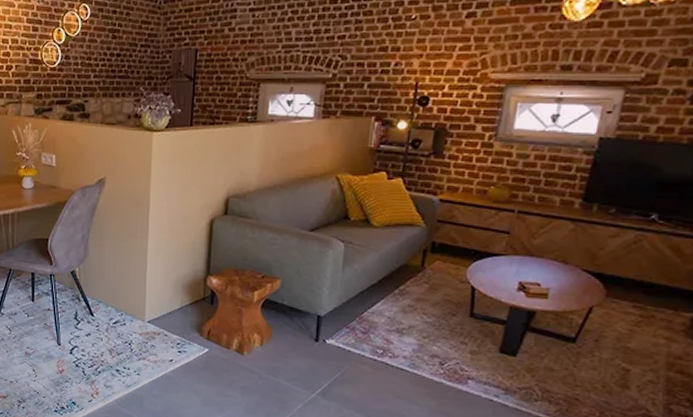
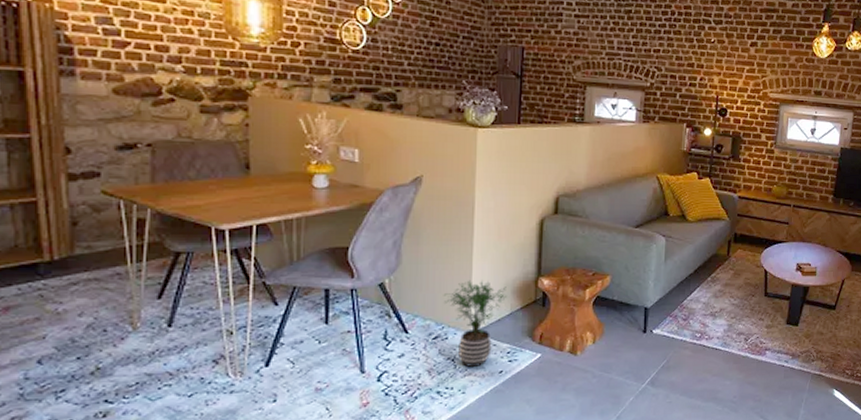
potted plant: none [123,274,178,353] -> present [444,280,508,367]

